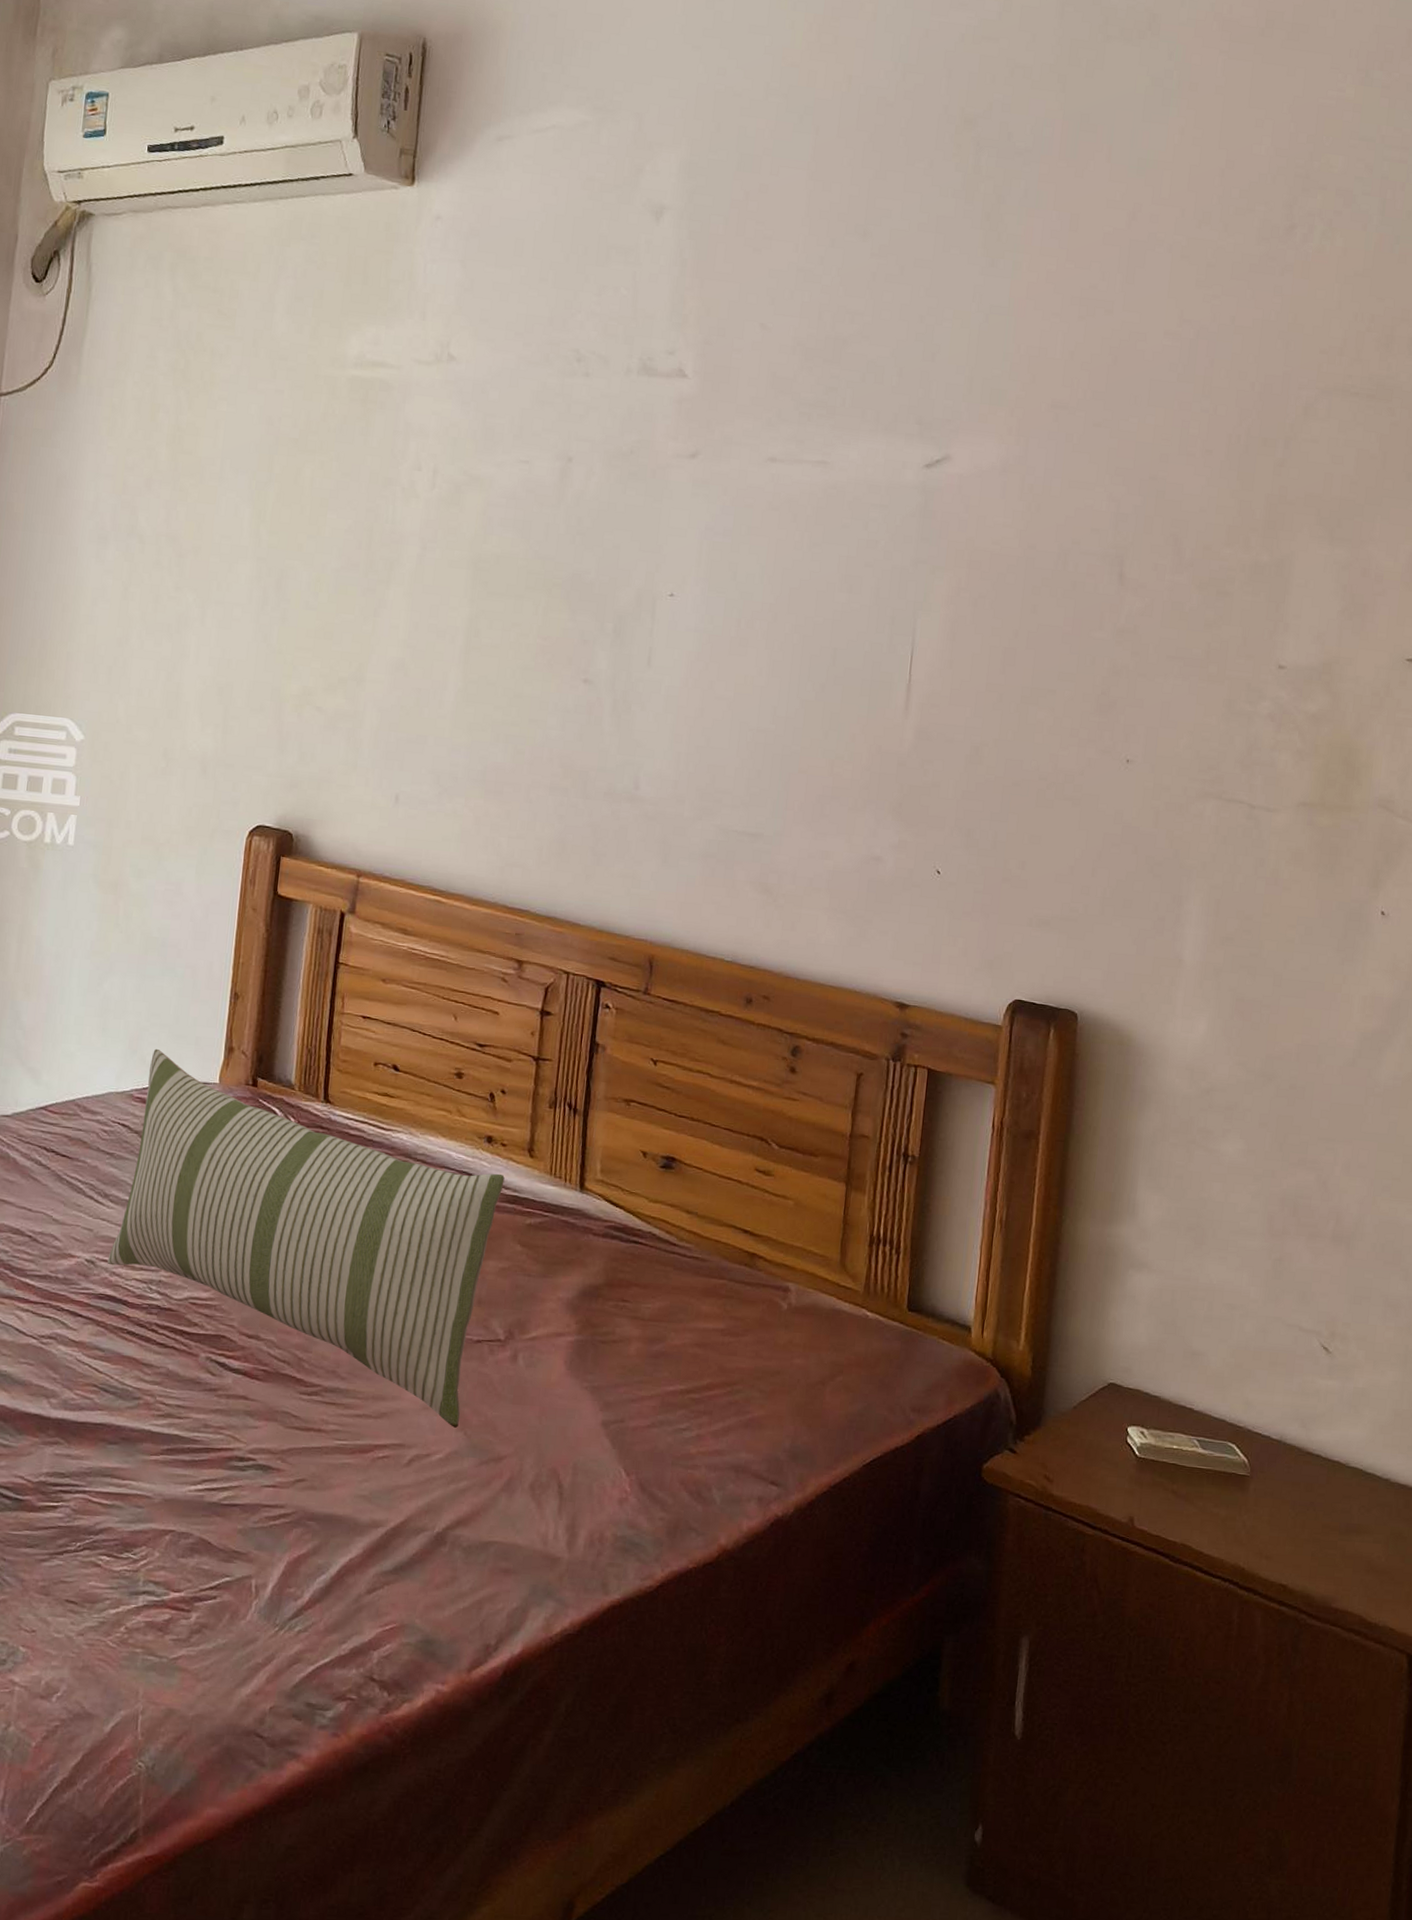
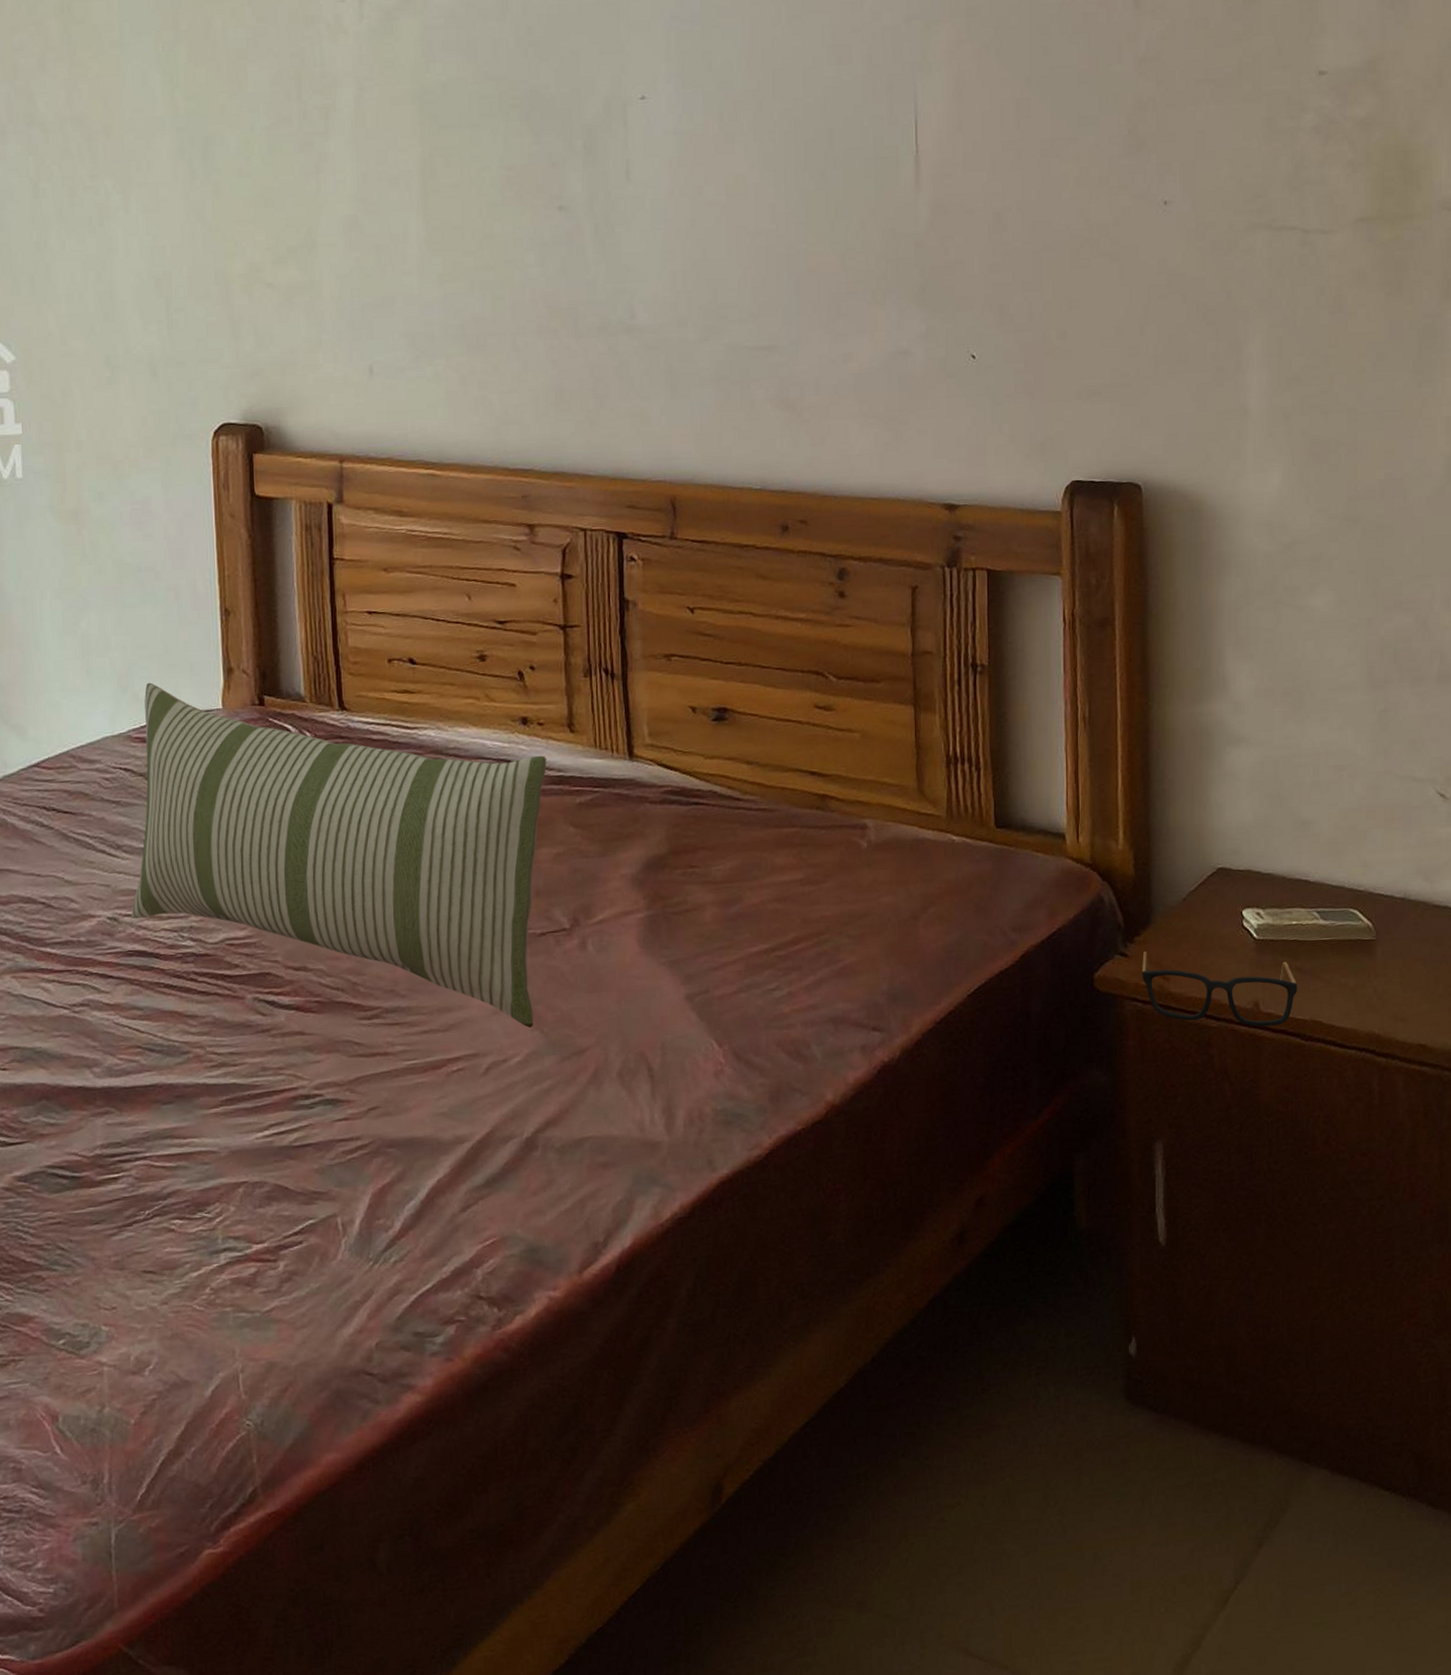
eyeglasses: none [1027,1450,1172,1543] -> present [1142,950,1298,1027]

